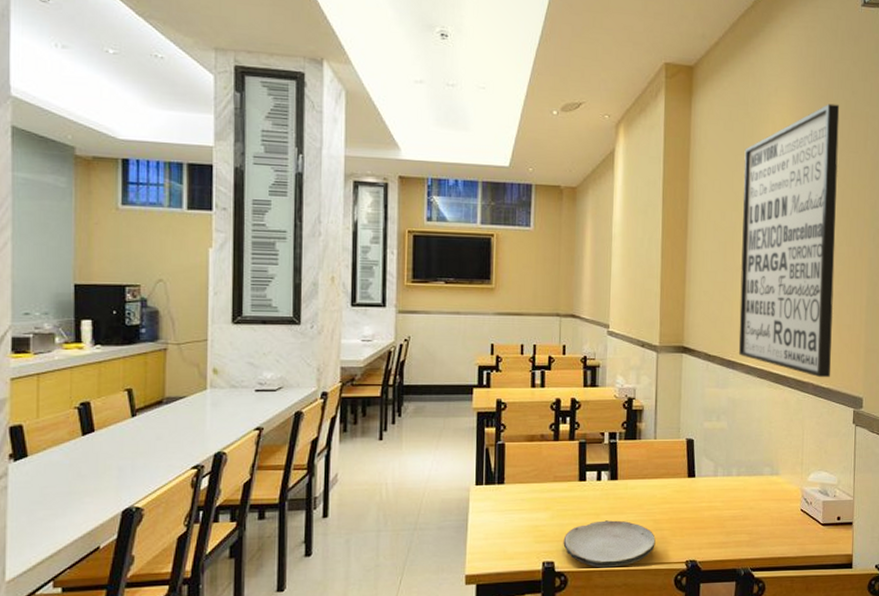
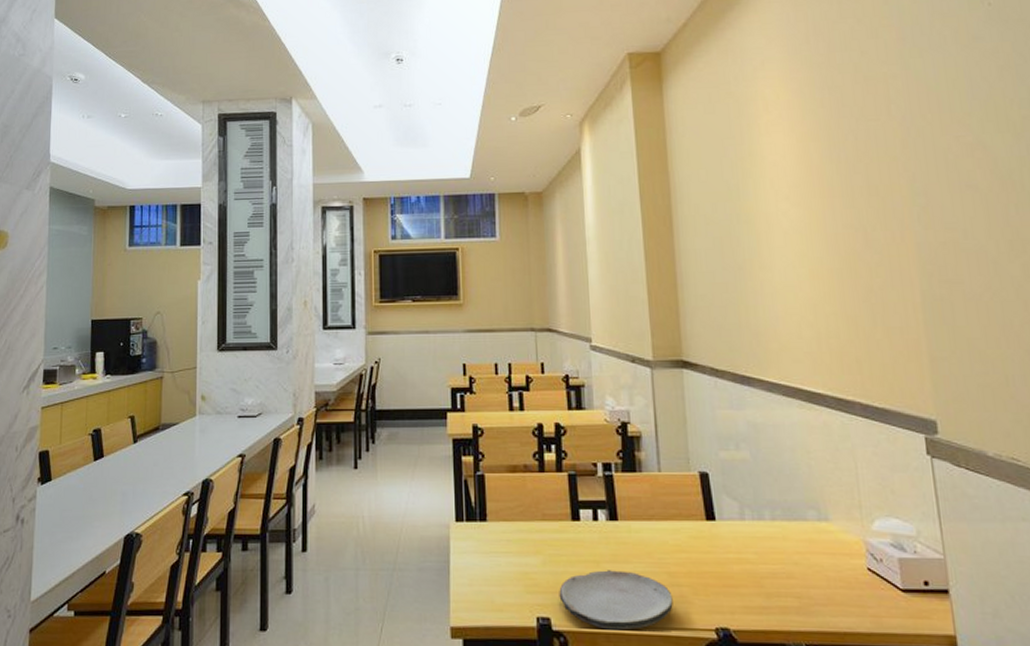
wall art: present [738,103,840,378] -> none [732,68,885,395]

